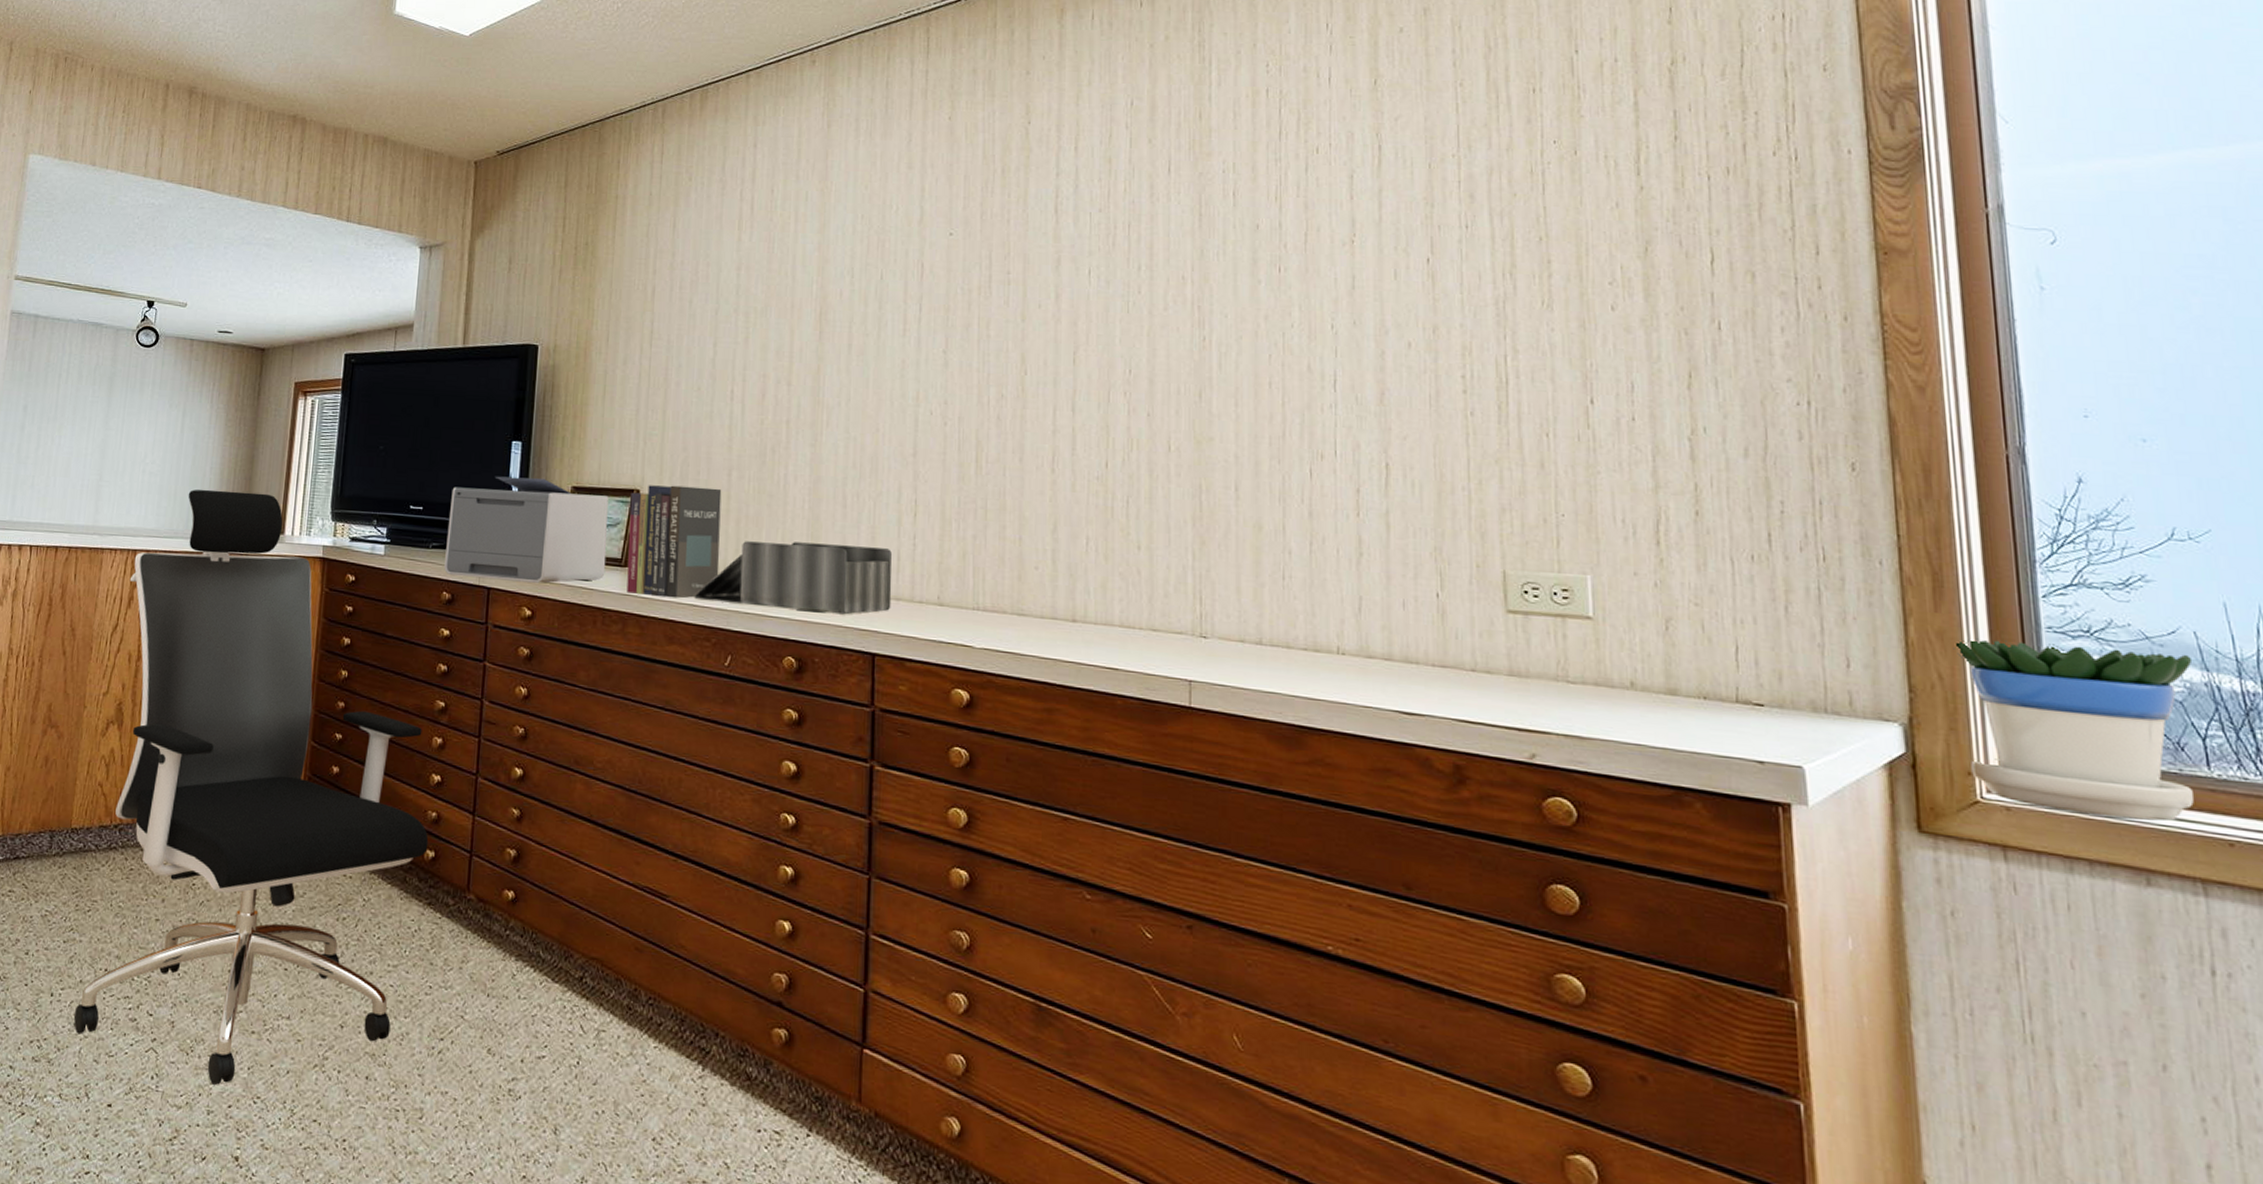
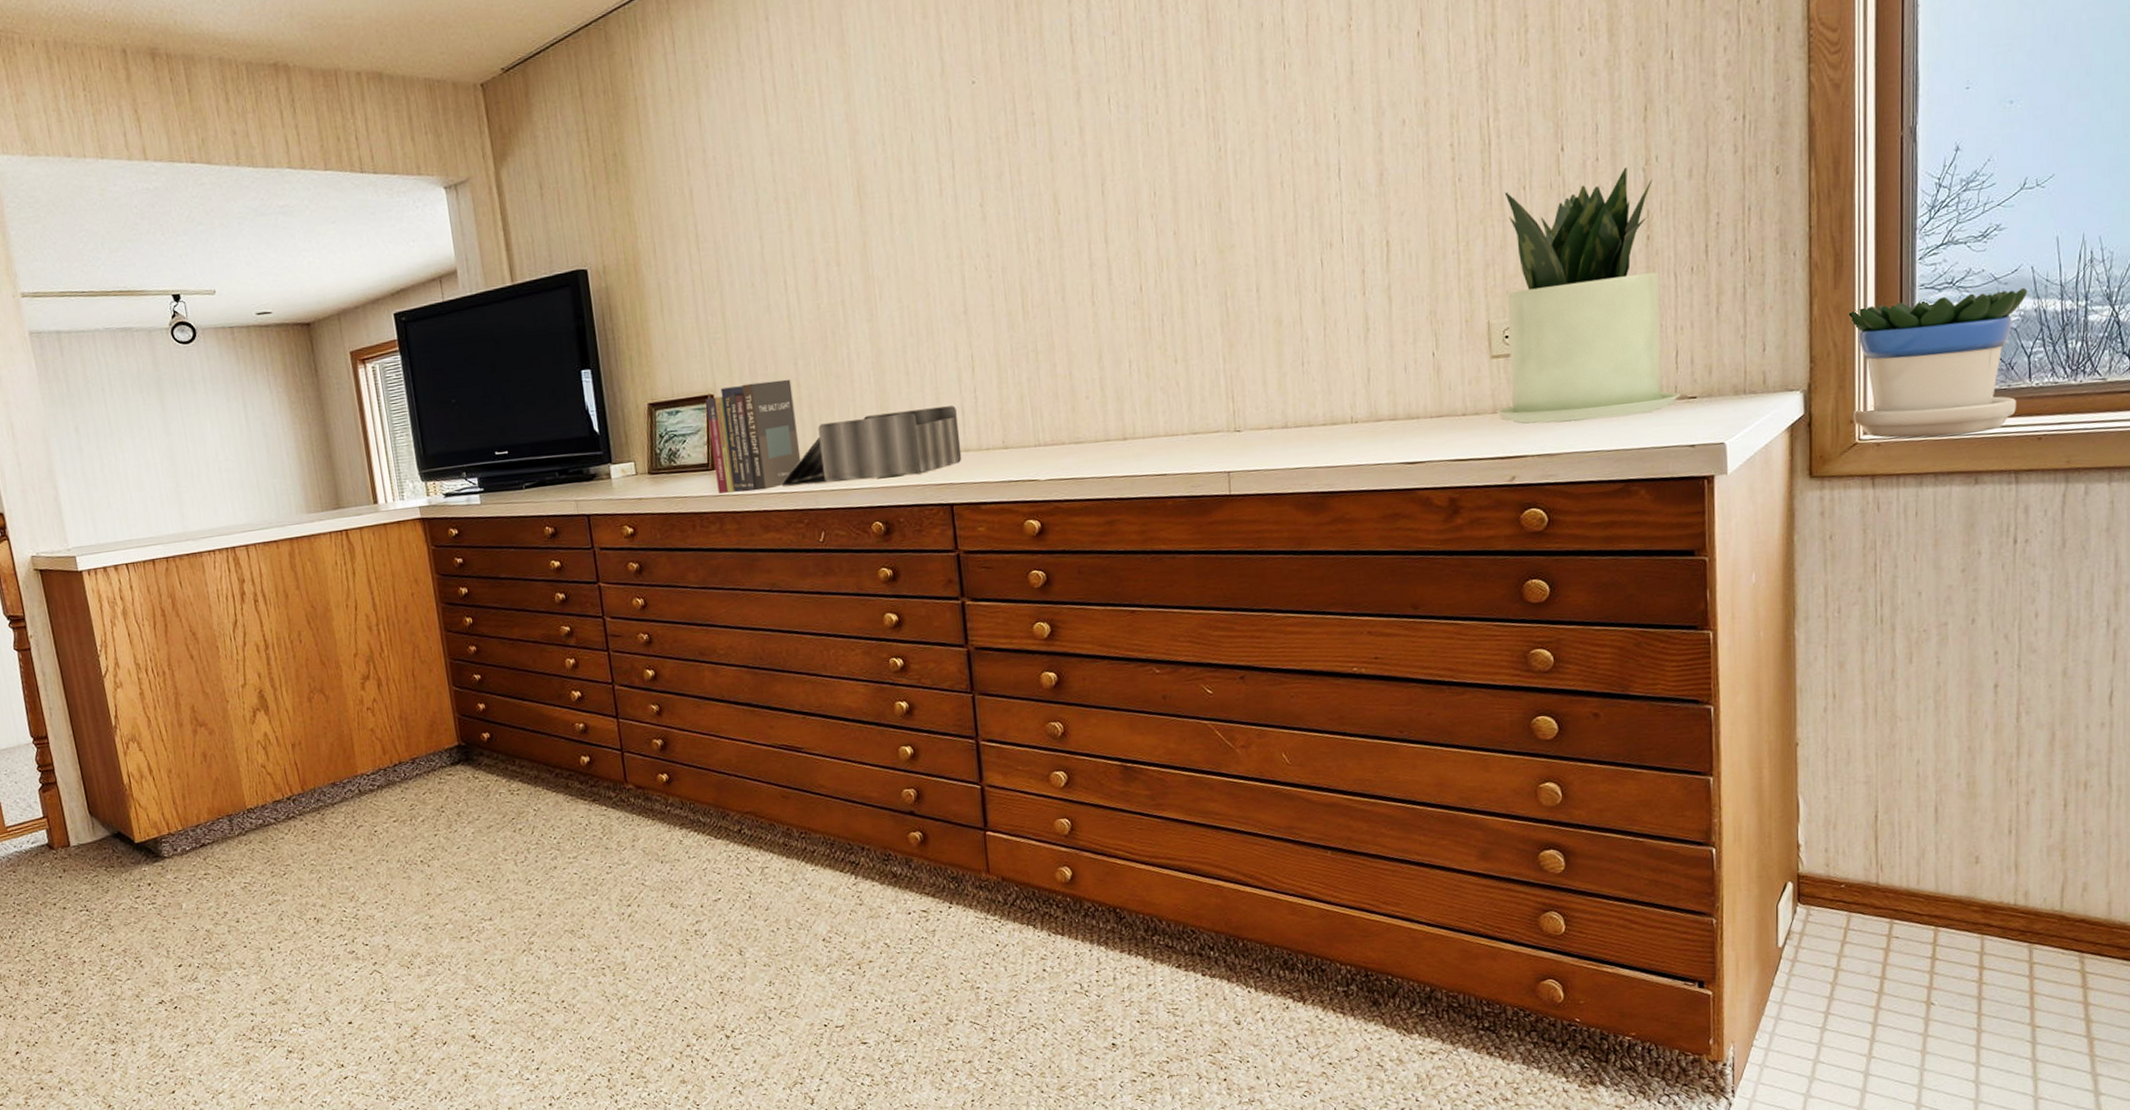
office chair: present [73,489,429,1085] -> none [235,467,583,986]
printer: present [444,476,609,584] -> none [532,401,695,511]
planter: none [1512,433,1744,712] -> present [1495,167,1681,424]

